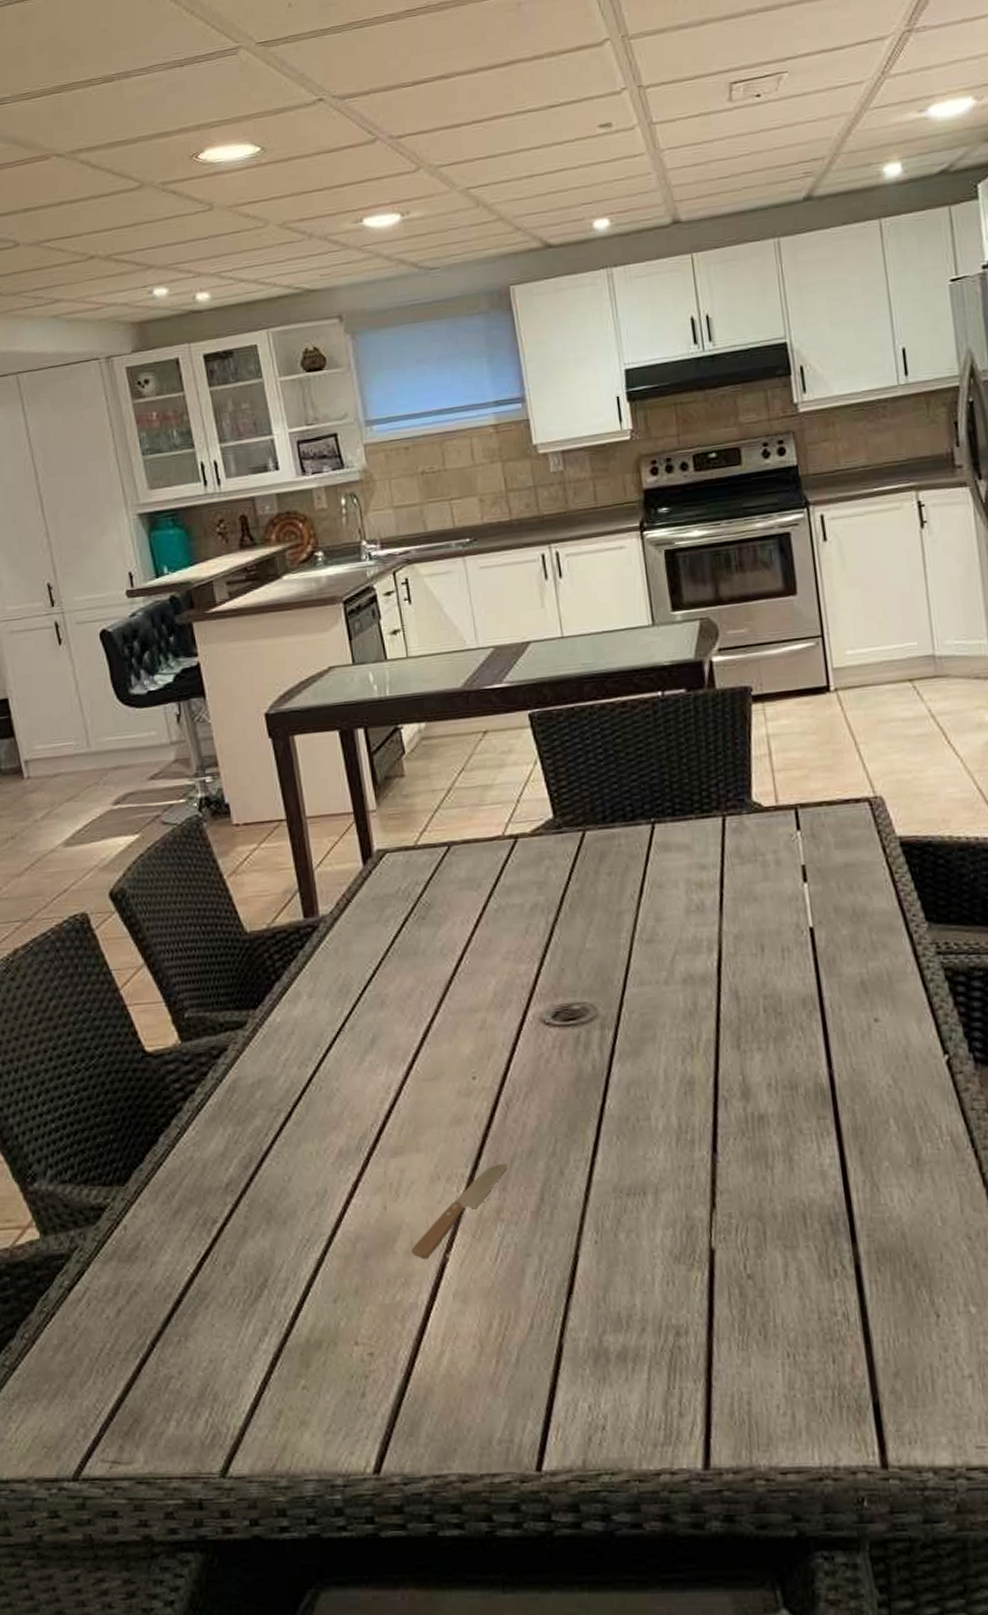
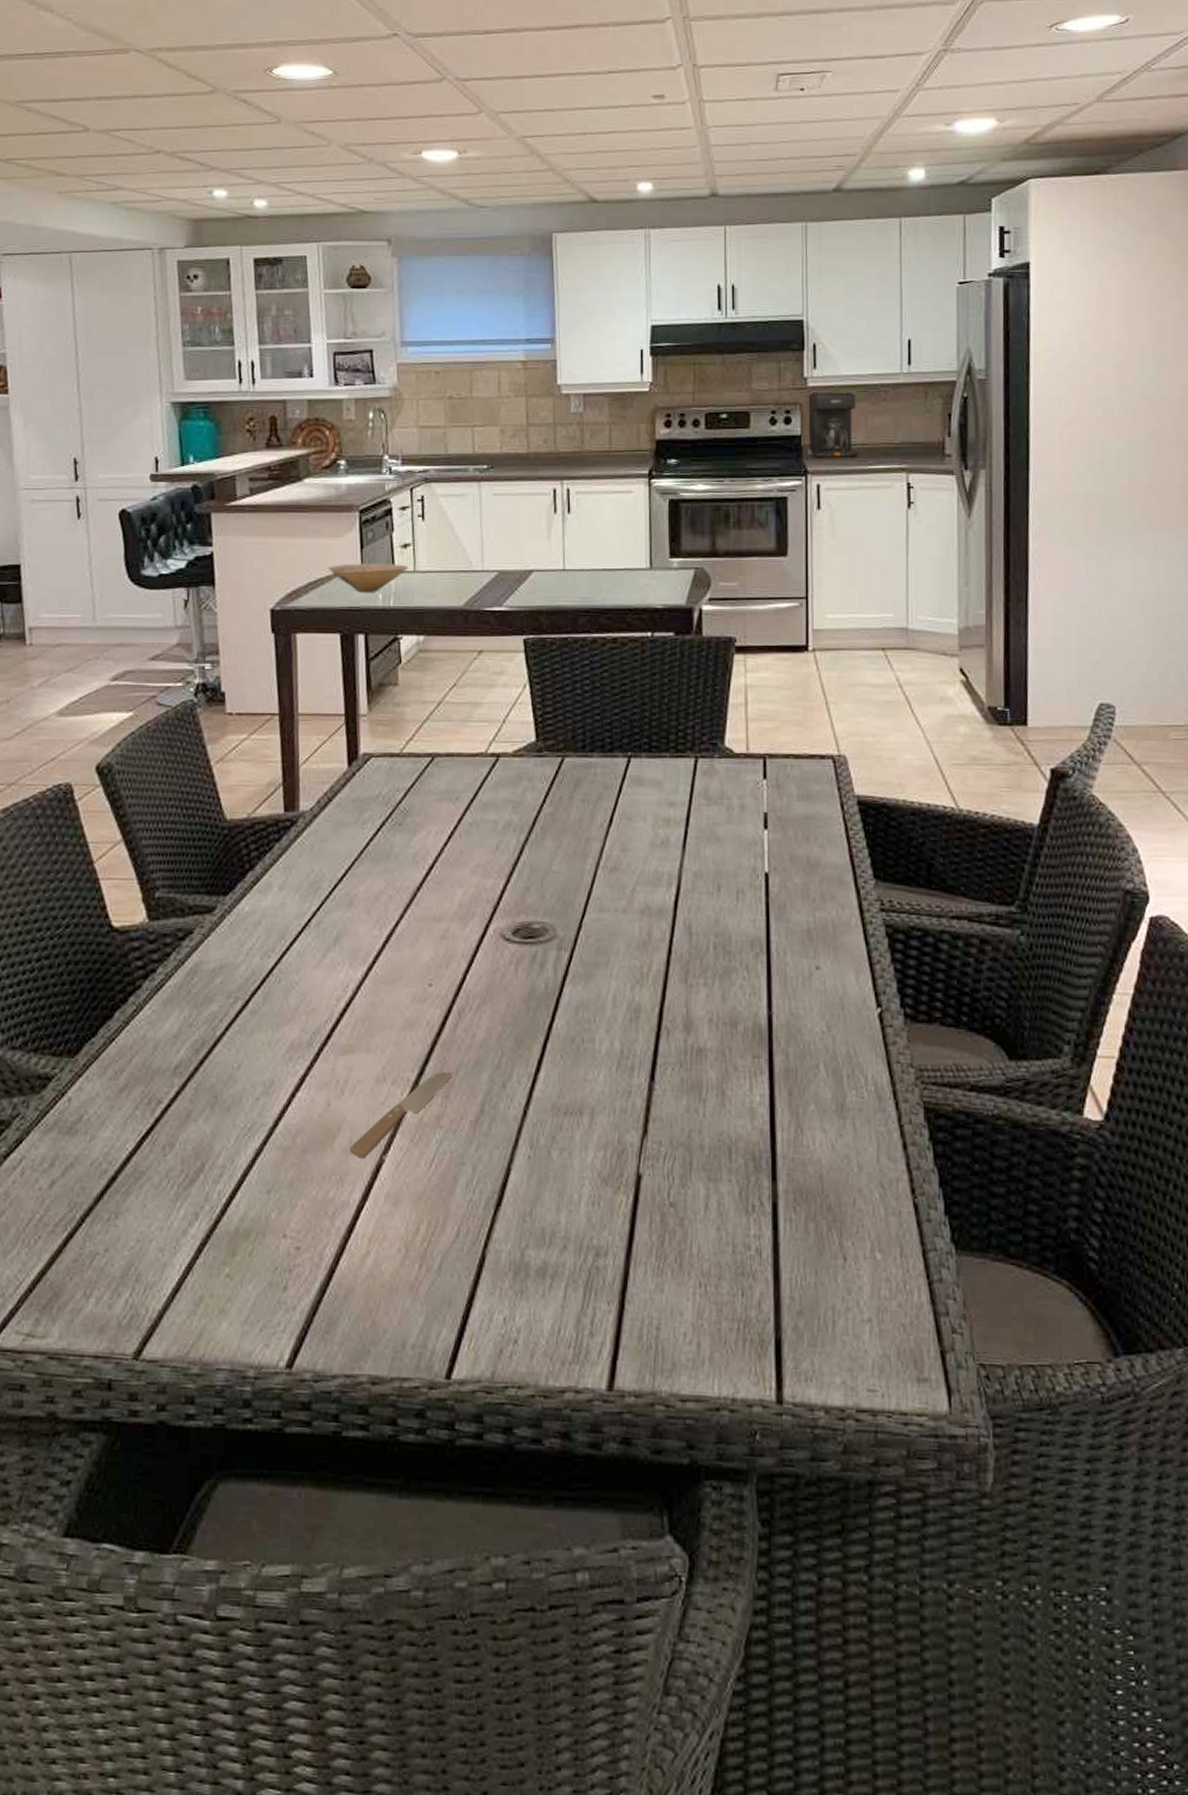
bowl: none [317,651,401,686] -> present [327,563,409,592]
coffee maker: none [802,413,862,488] -> present [808,392,858,459]

